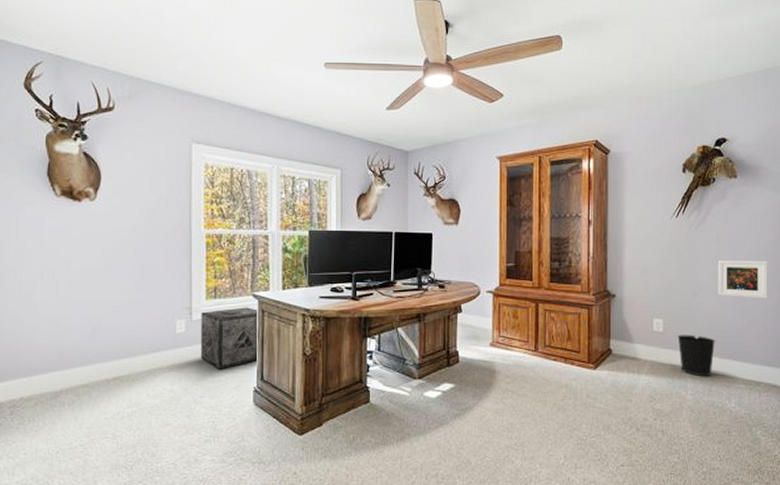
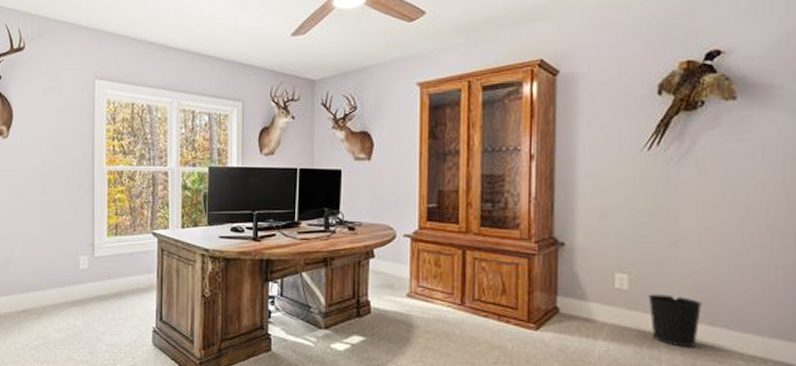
storage crate: present [201,307,259,370] -> none [103,245,159,308]
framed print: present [717,261,768,298] -> none [706,204,782,253]

